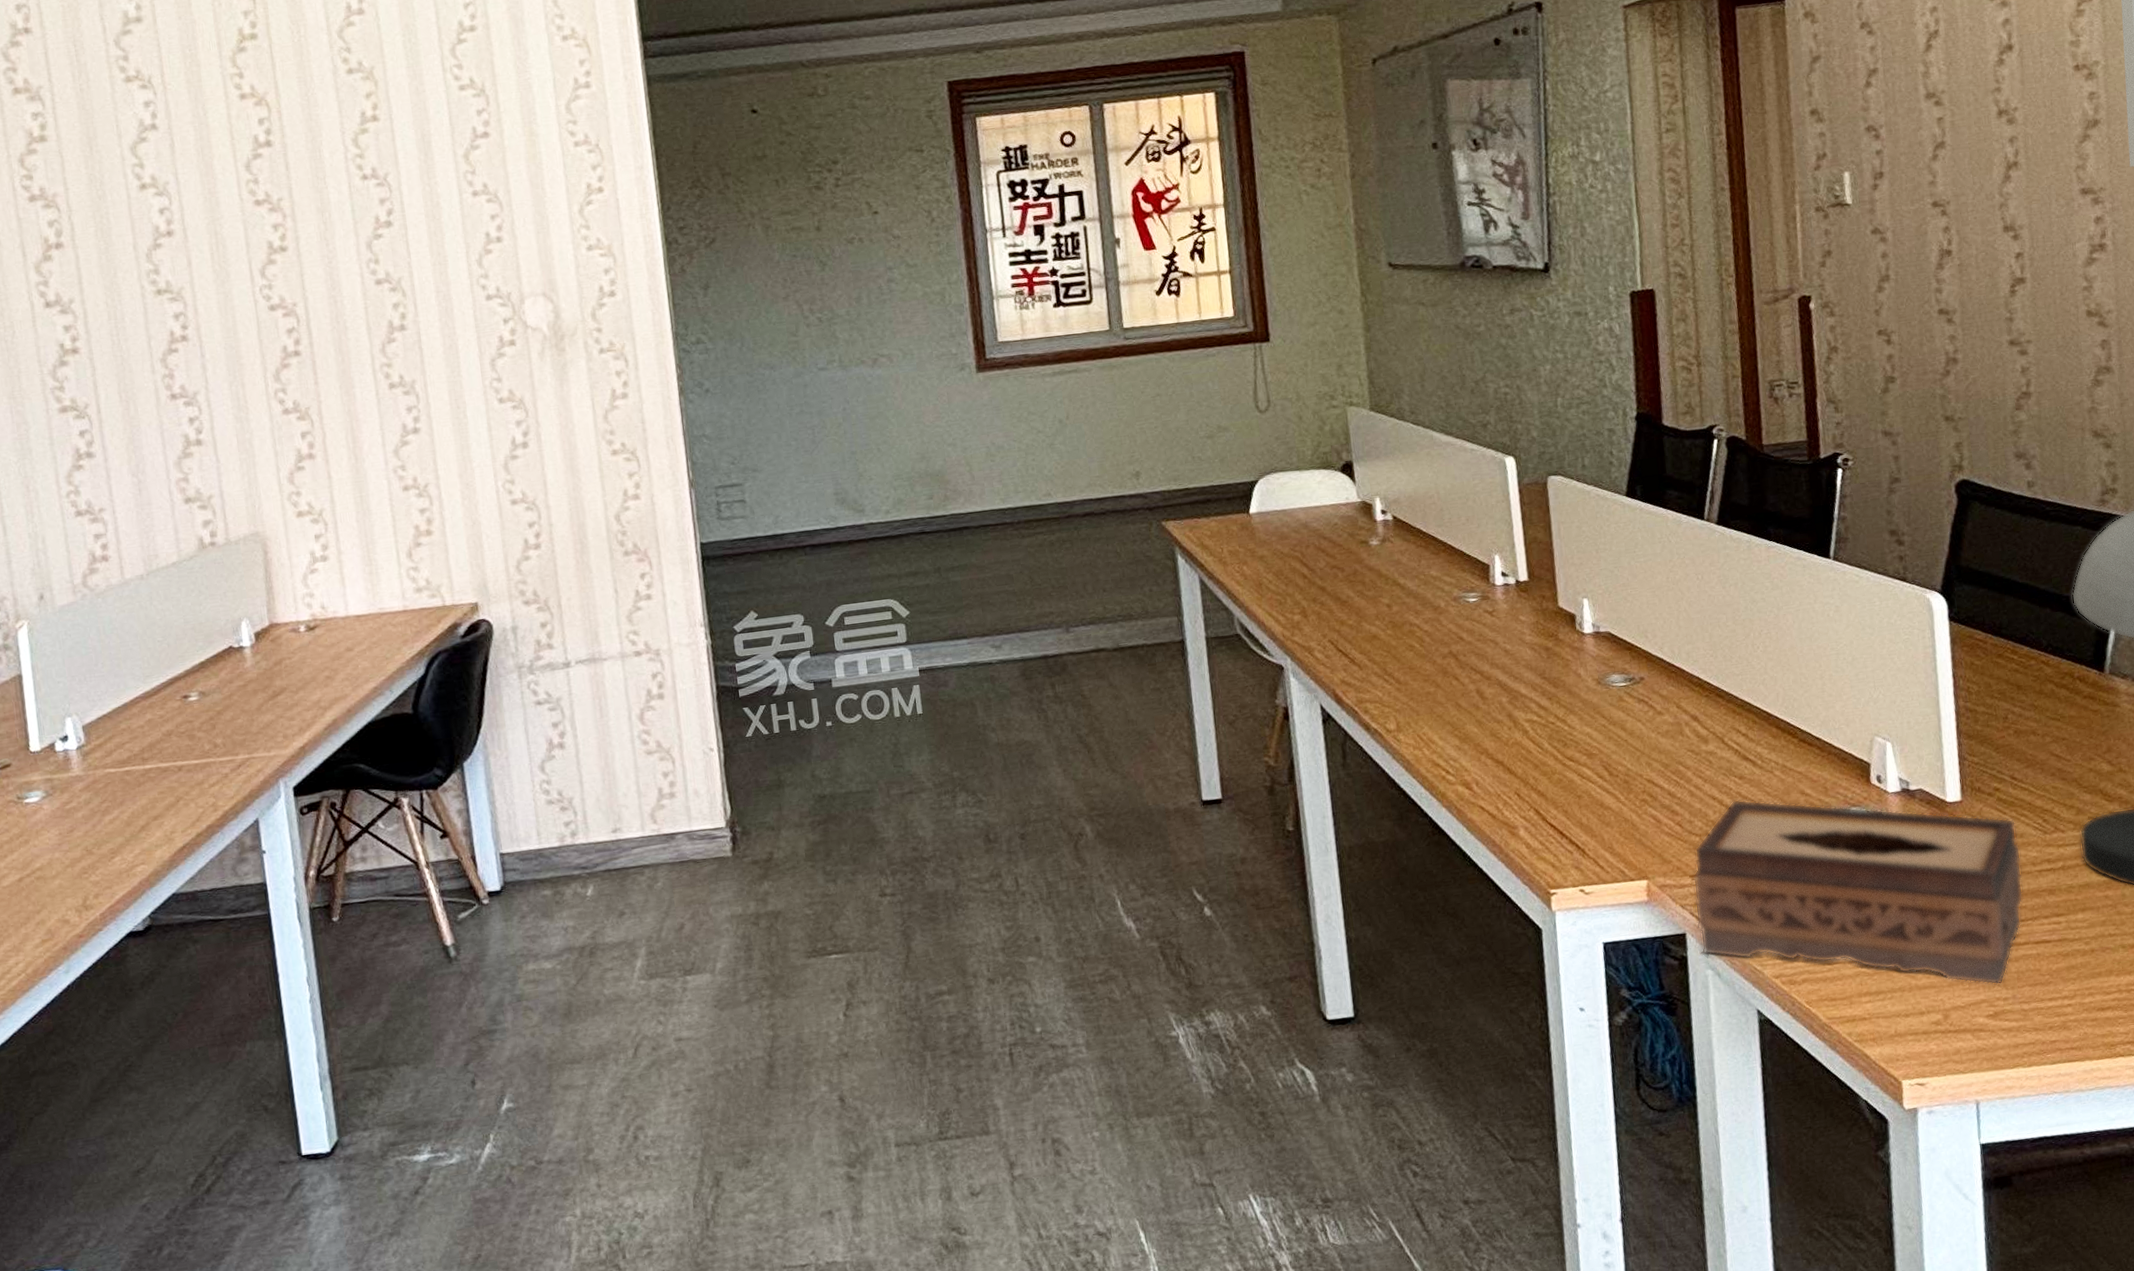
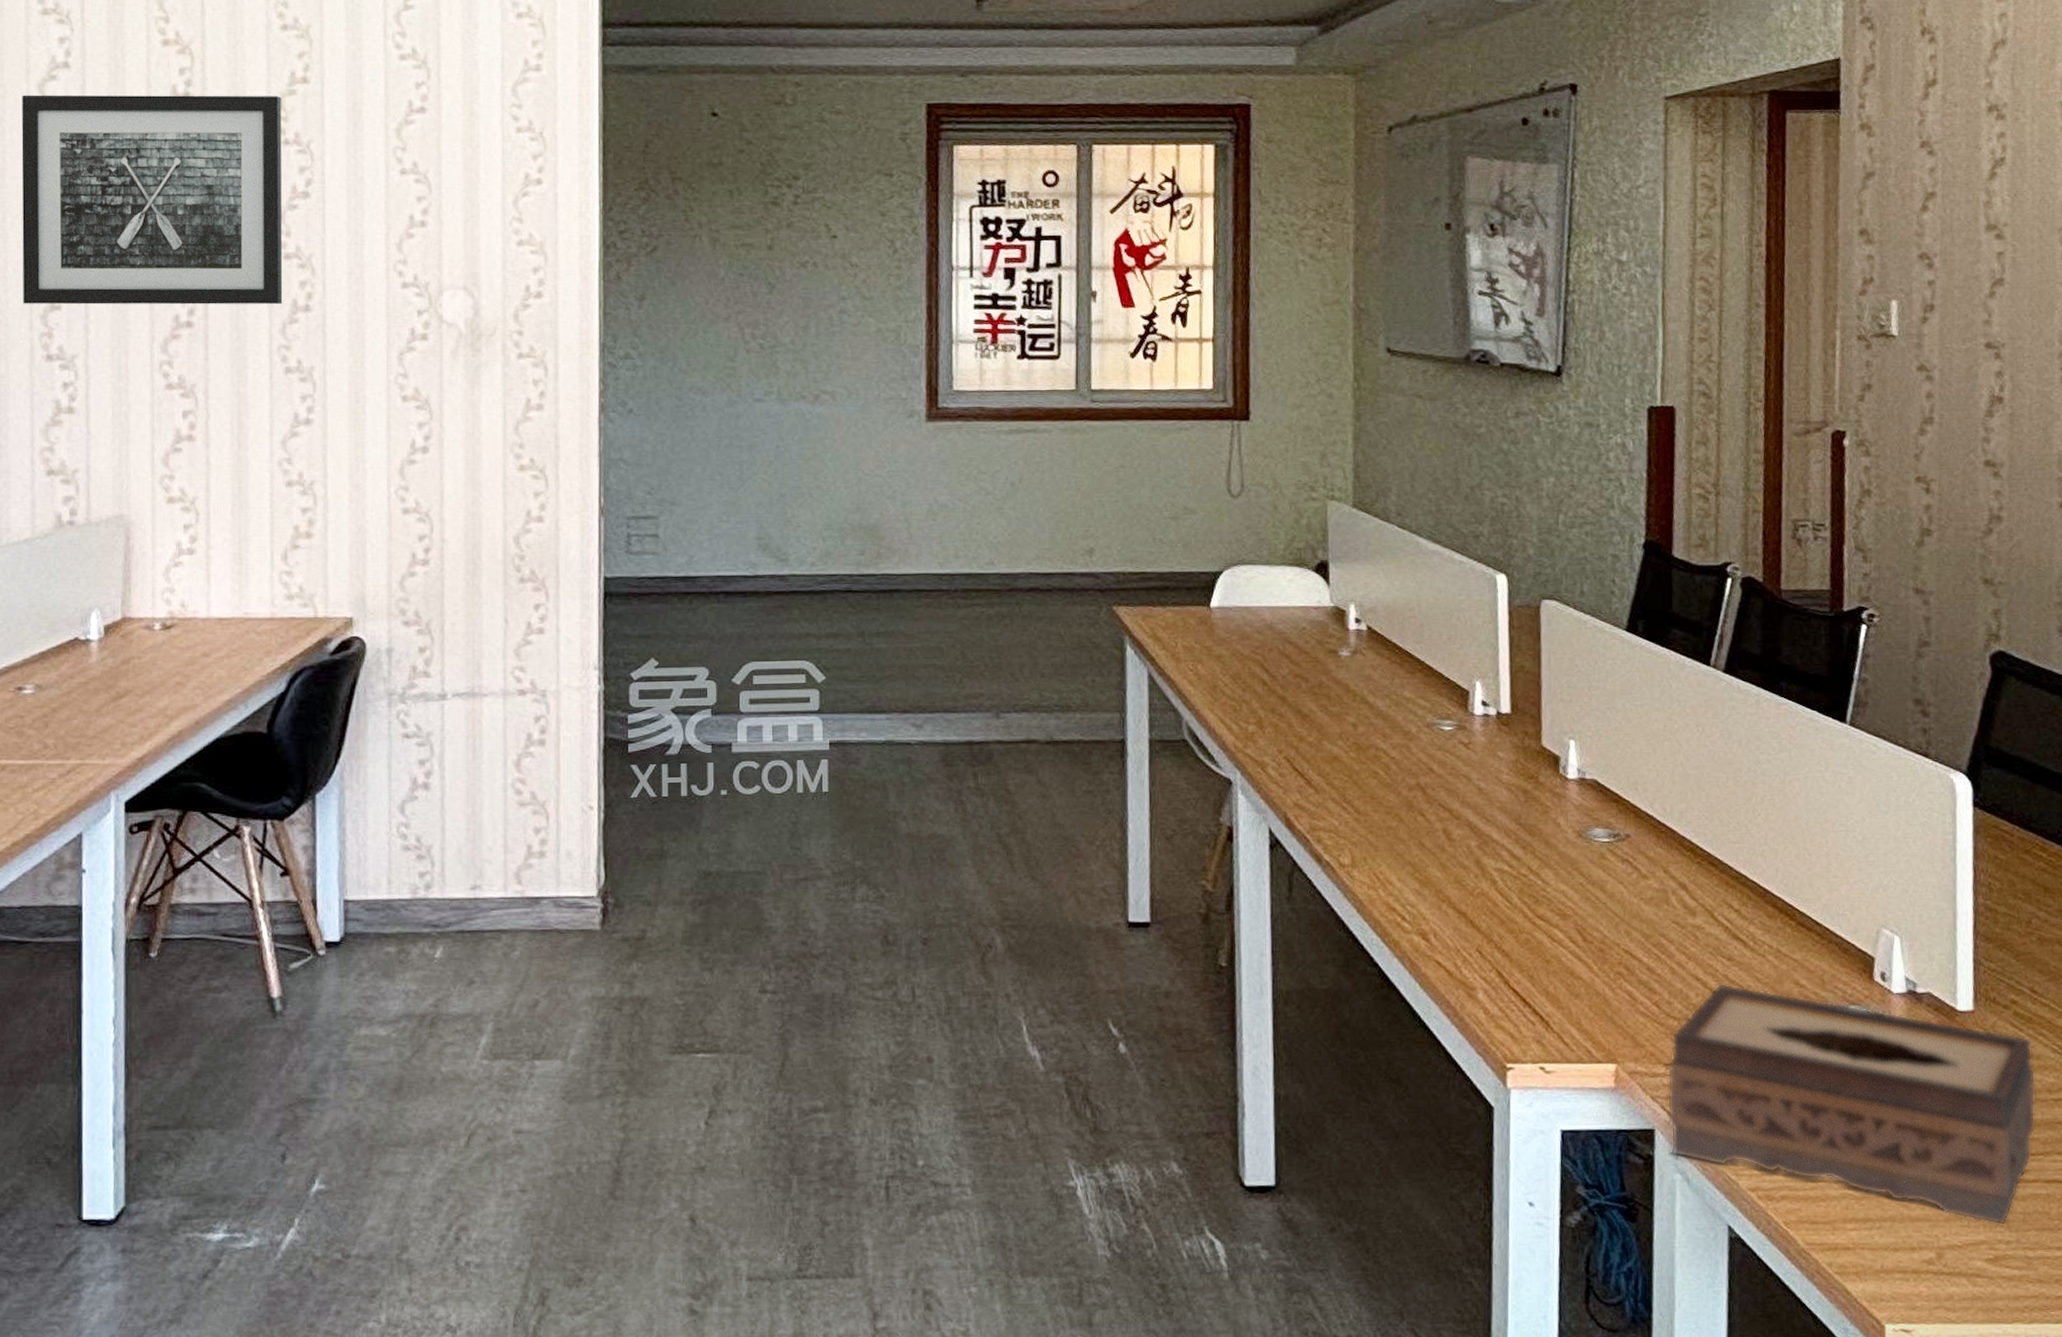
wall art: none [117,135,380,350] -> present [21,94,283,305]

